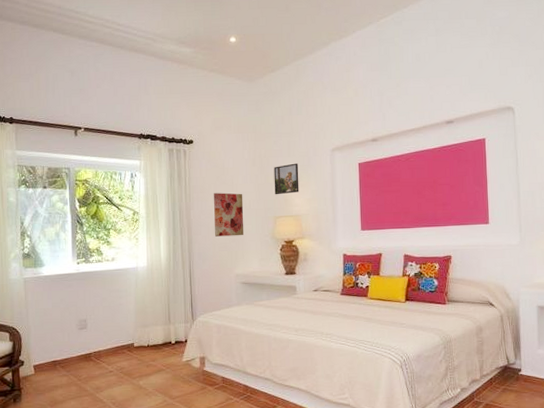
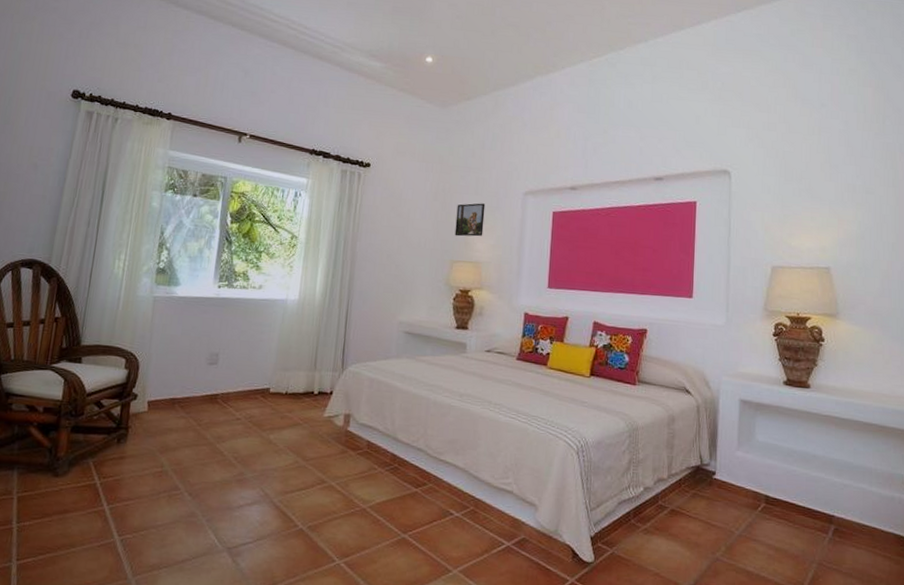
wall art: present [214,193,244,237] -> none [381,225,419,278]

